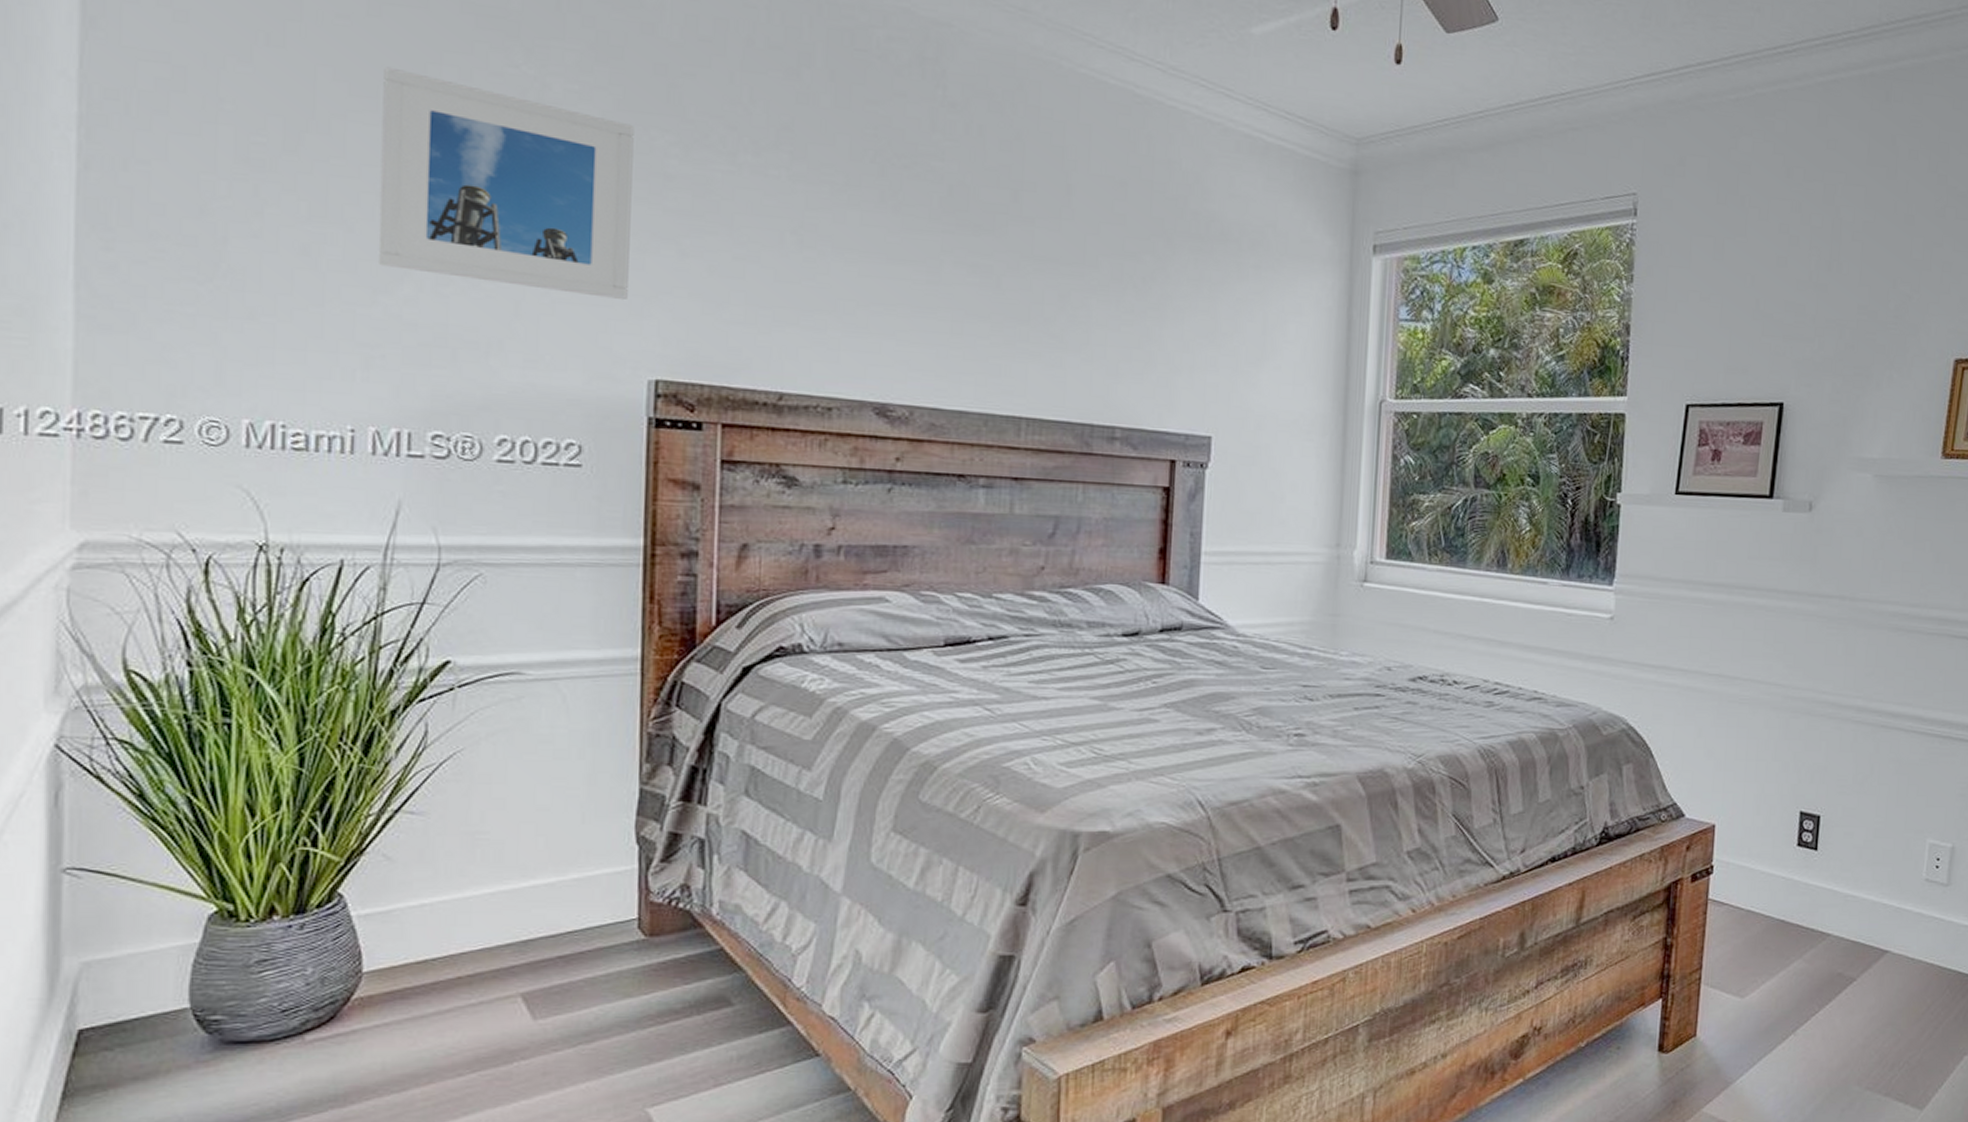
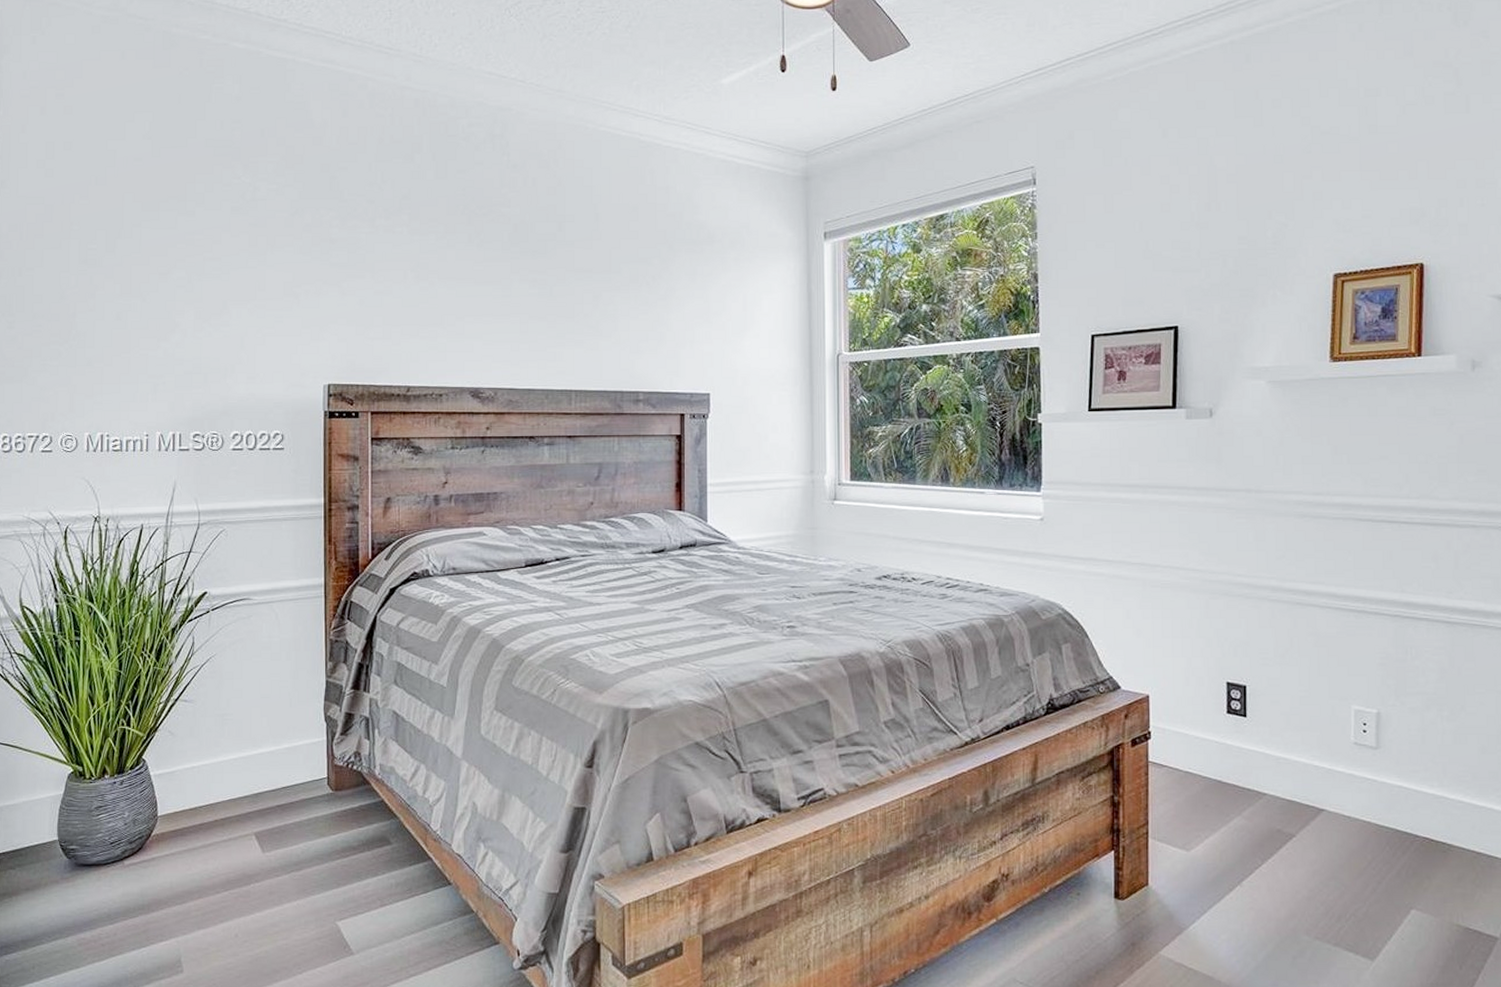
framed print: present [378,66,634,301] -> none [160,189,310,330]

